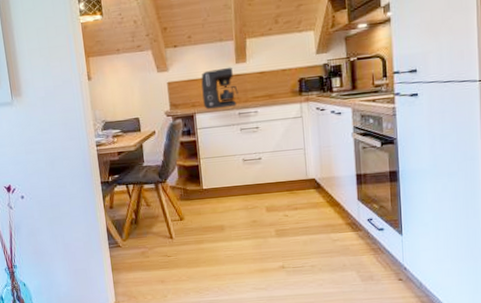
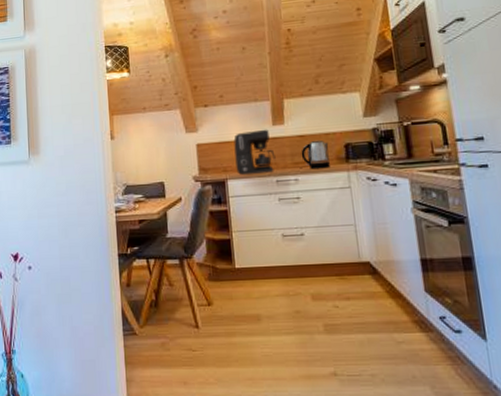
kettle: none [260,75,287,103] -> present [301,140,331,170]

